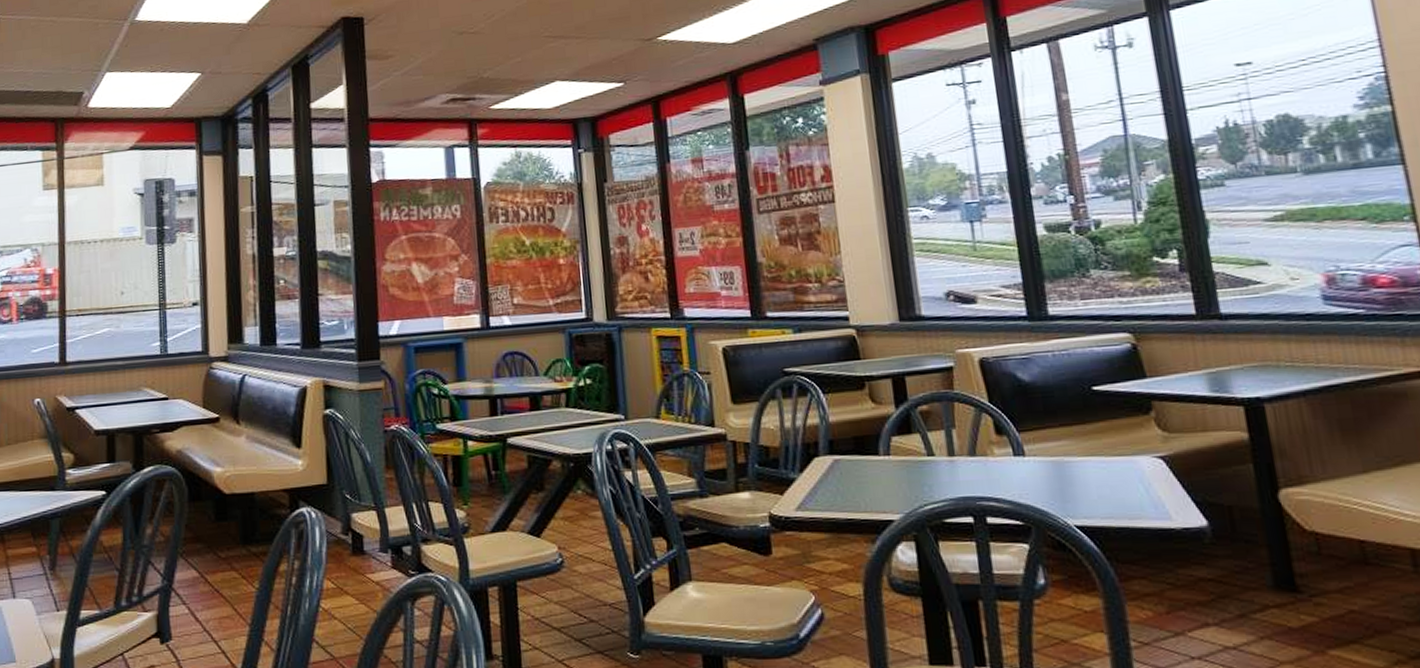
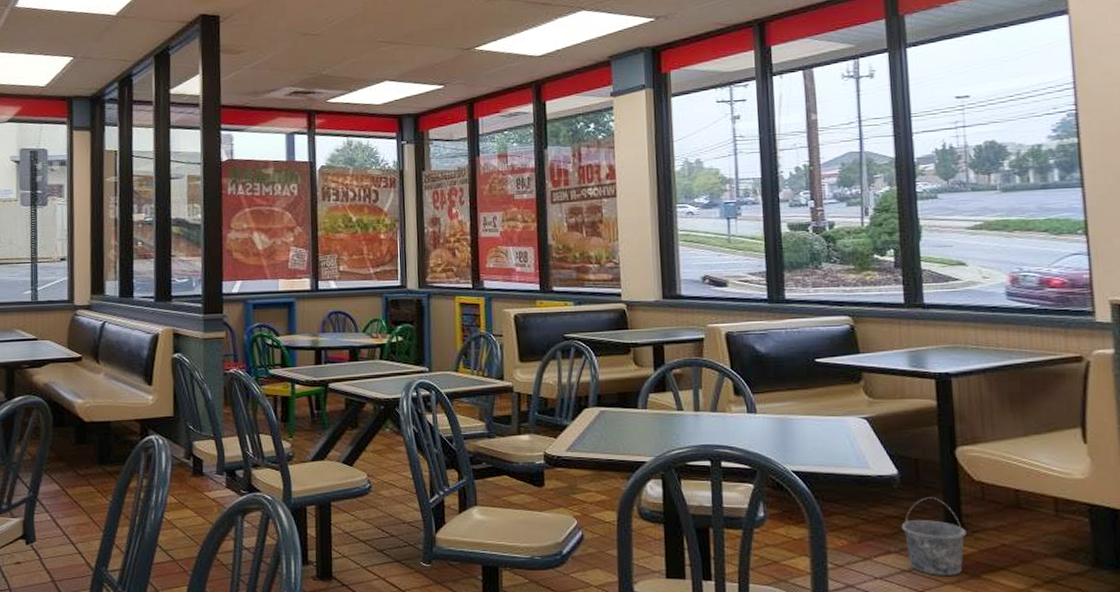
bucket: none [1218,553,1303,653] -> present [901,497,967,575]

